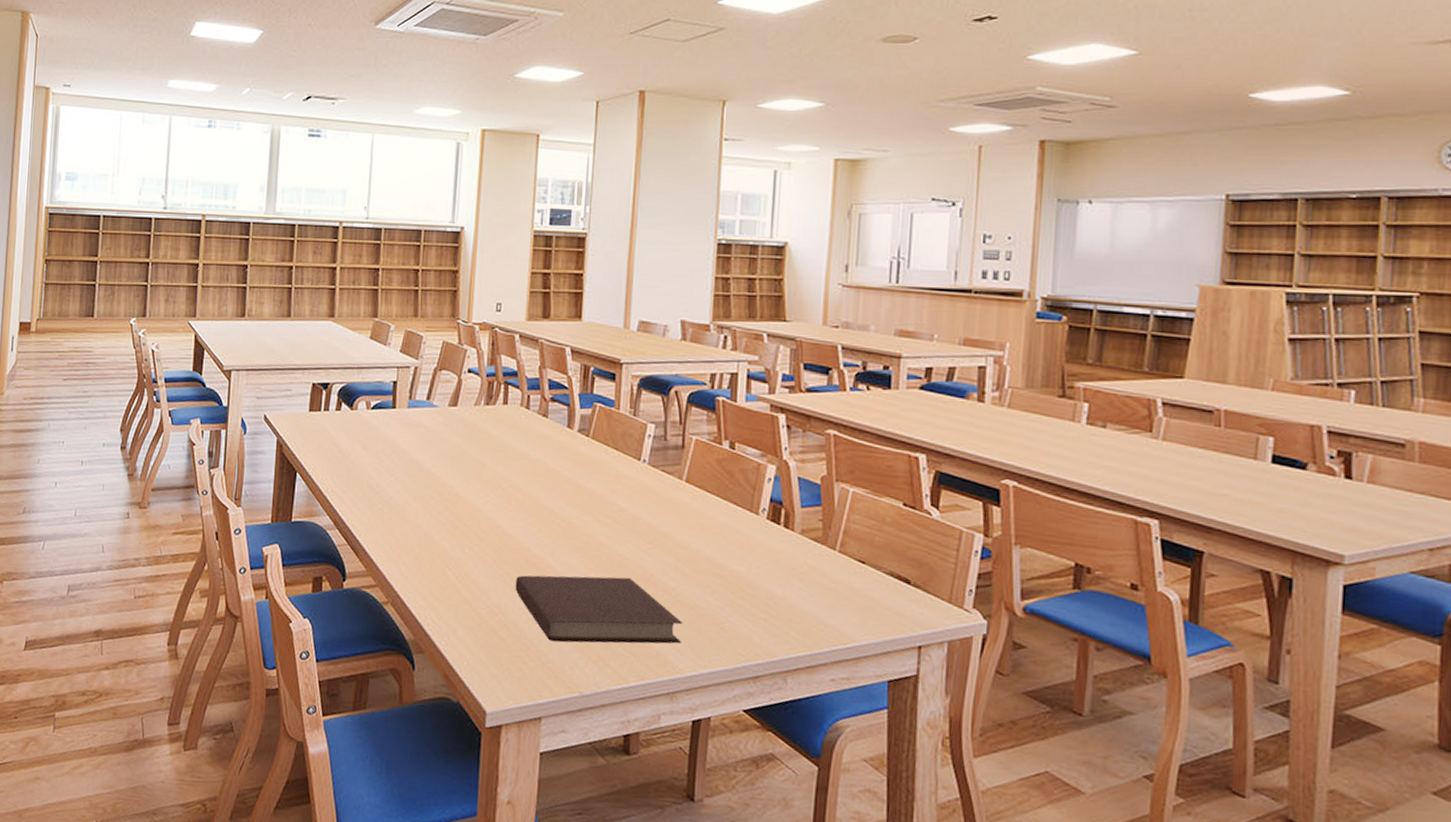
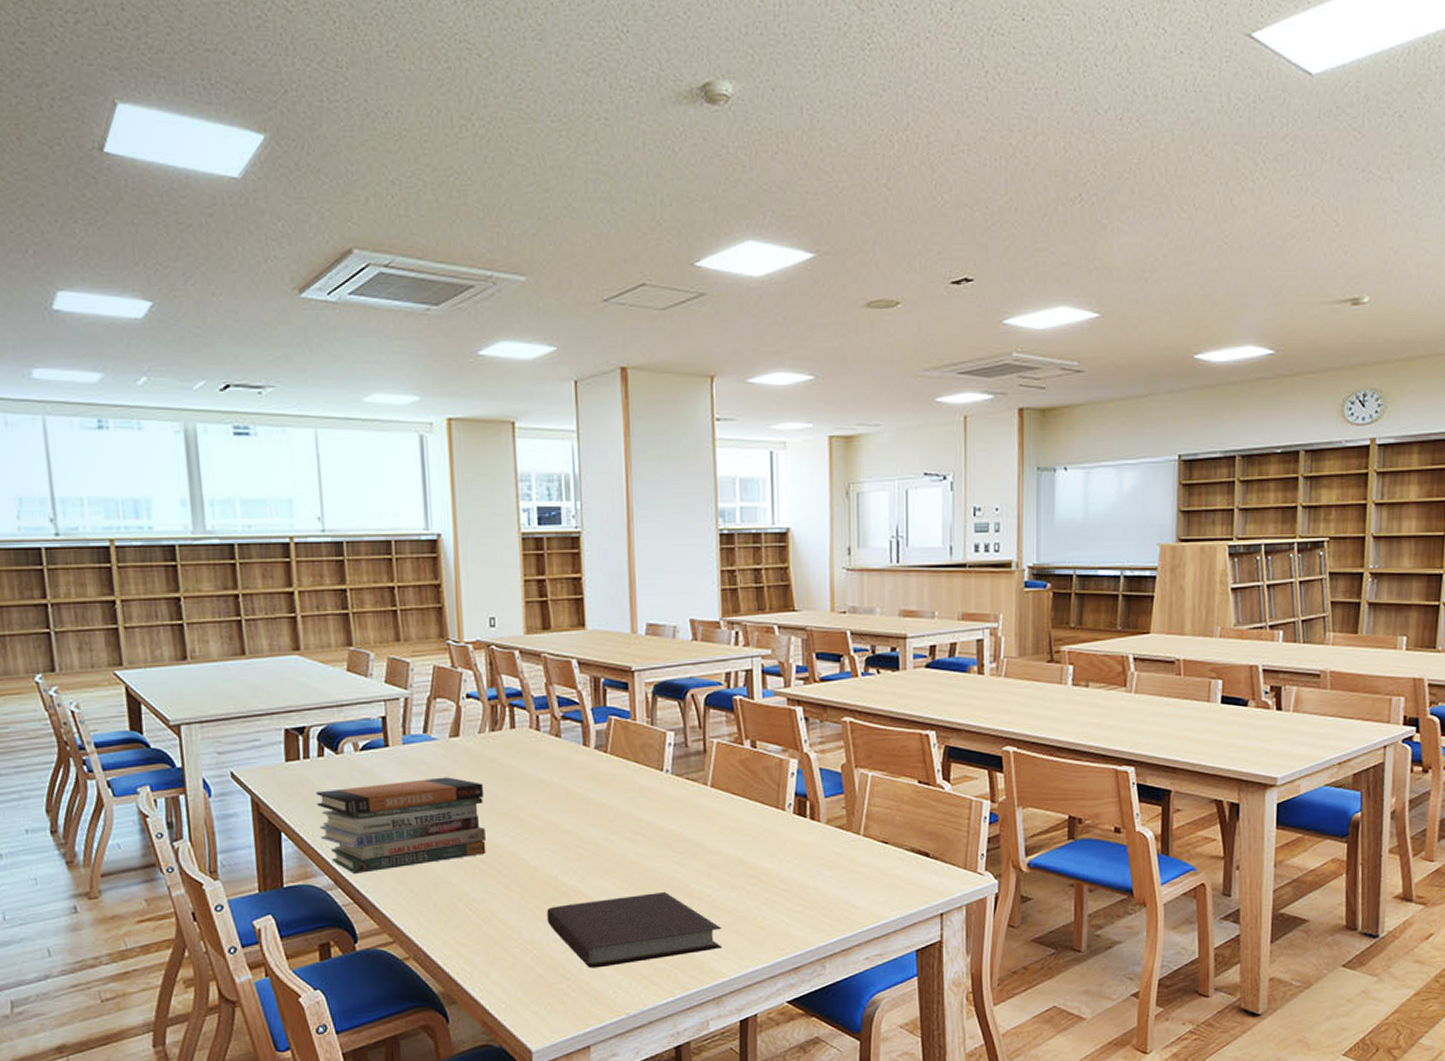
book stack: none [328,440,473,519] -> present [316,777,486,874]

